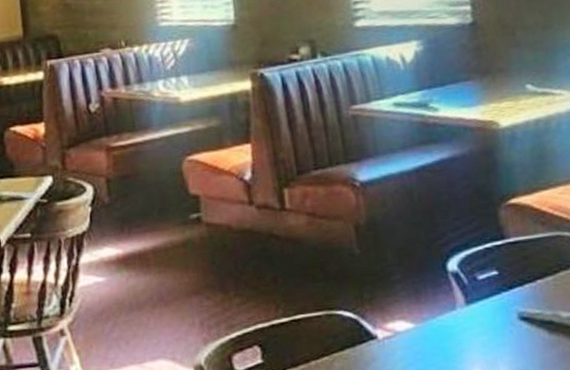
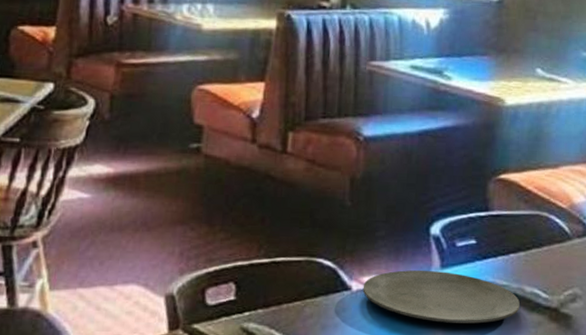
plate: none [388,307,559,361] -> present [362,269,520,324]

